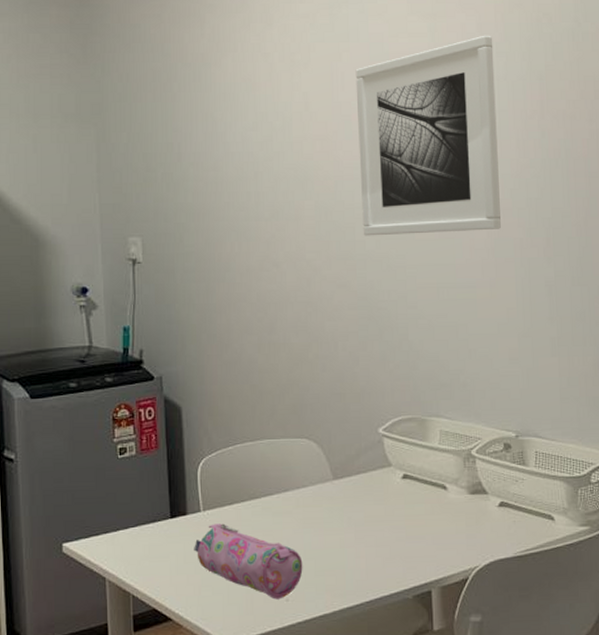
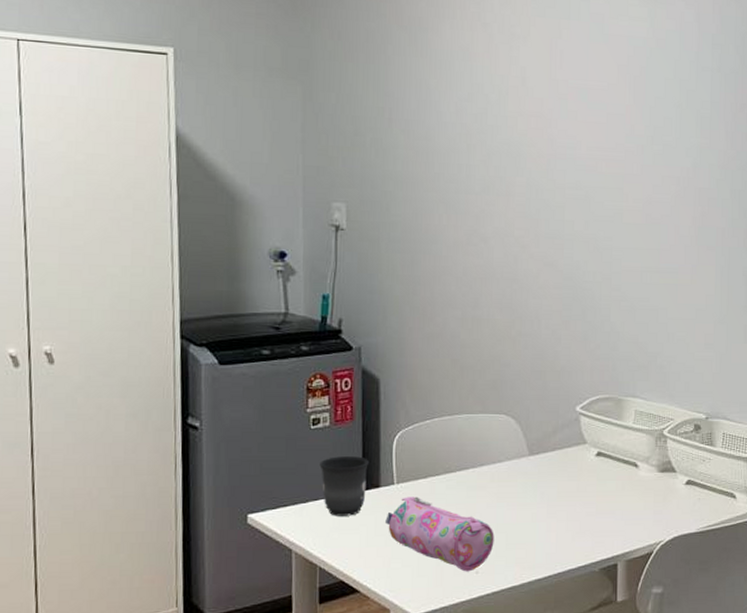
mug: none [128,484,175,544] -> present [319,456,369,516]
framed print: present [355,35,501,236] -> none [572,25,710,218]

